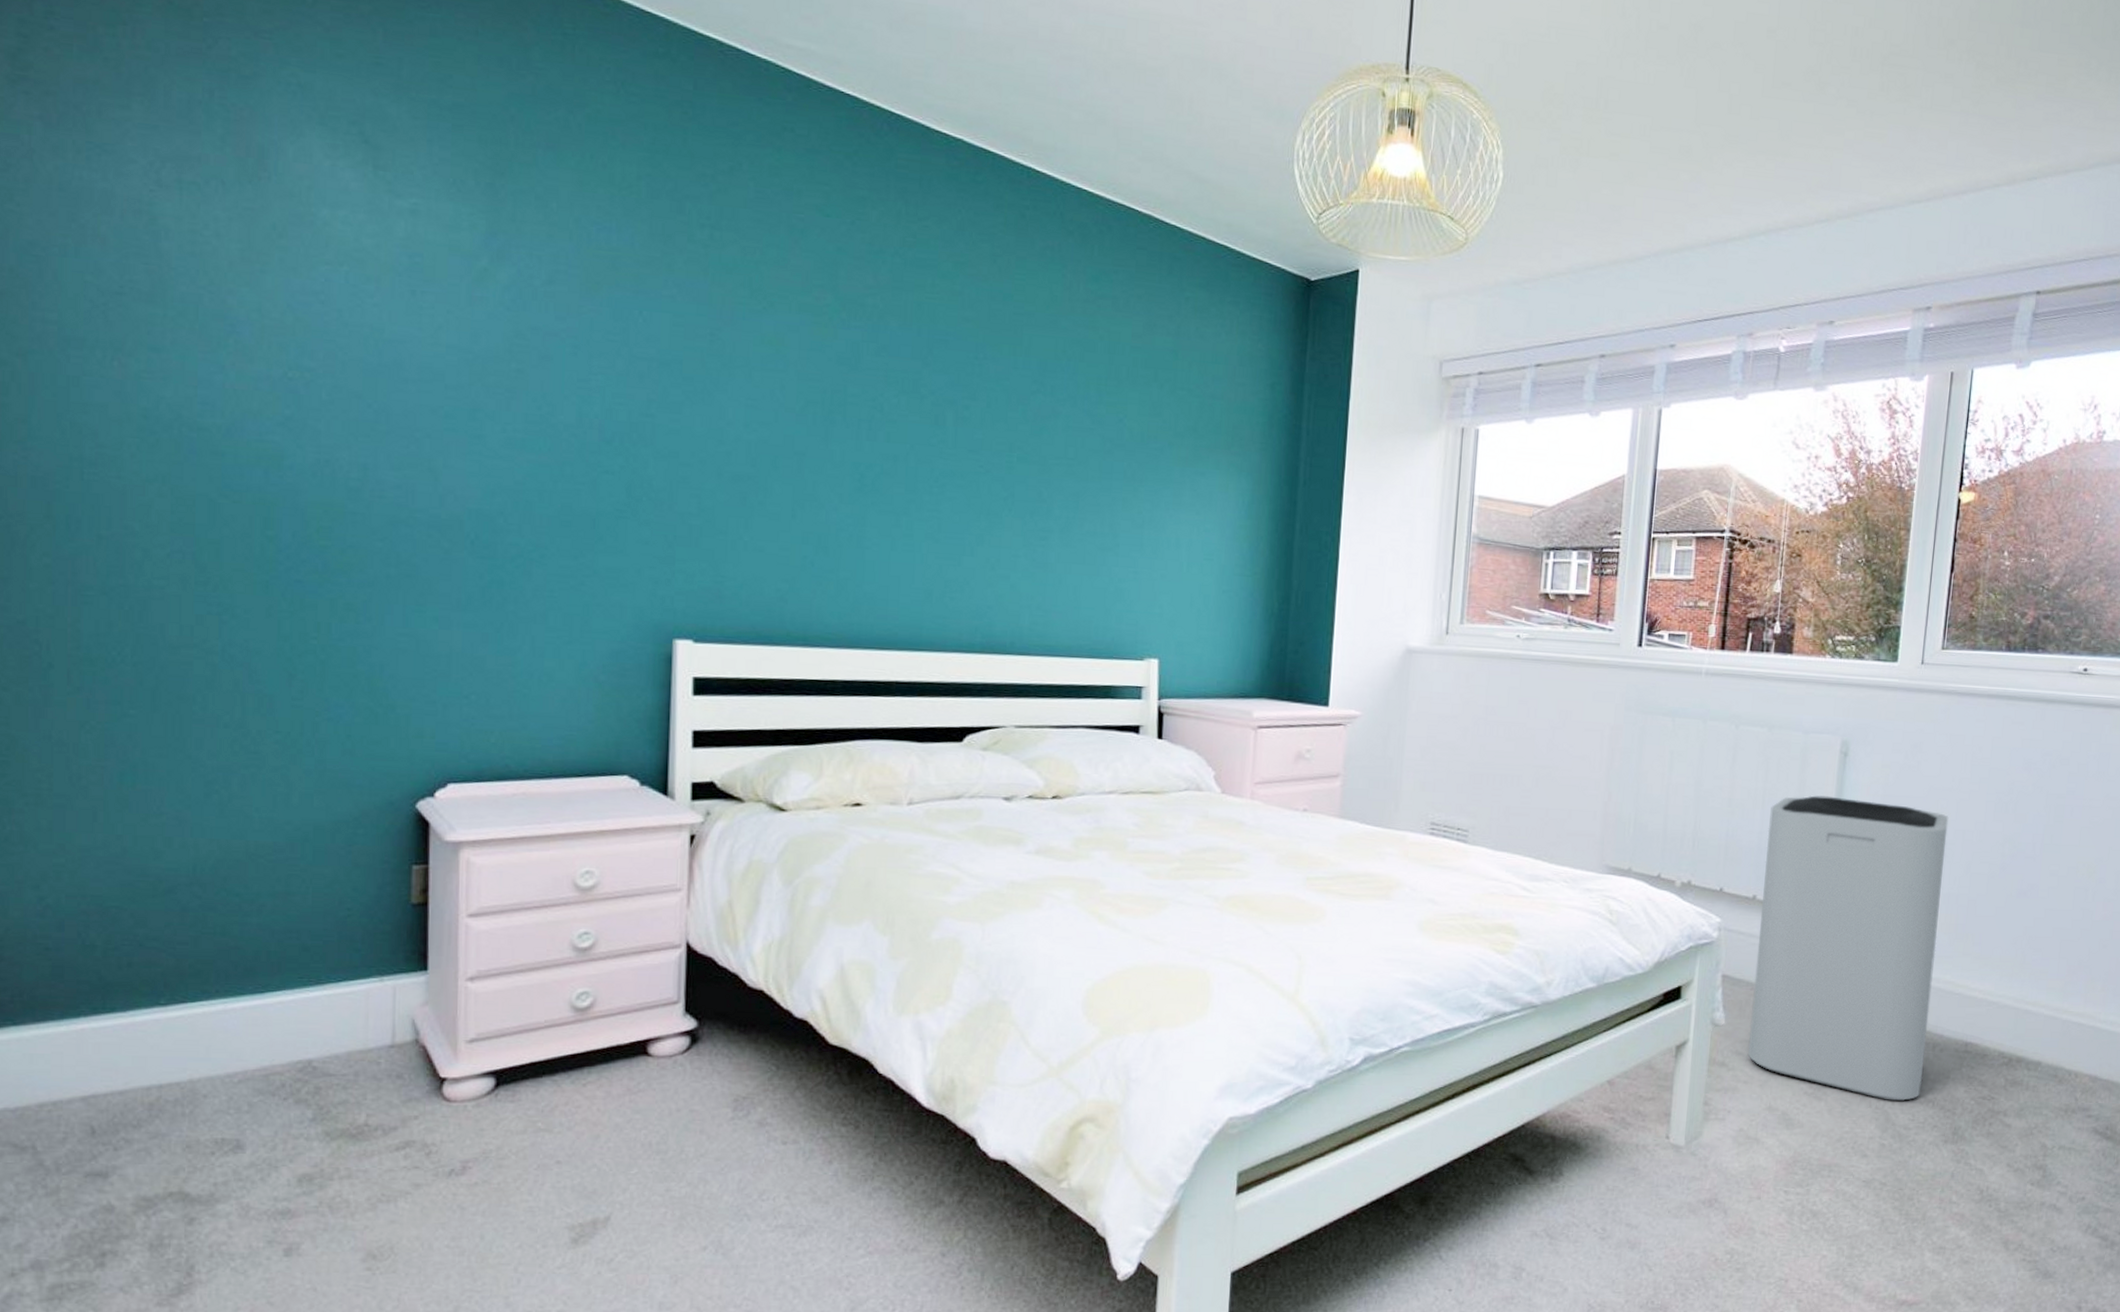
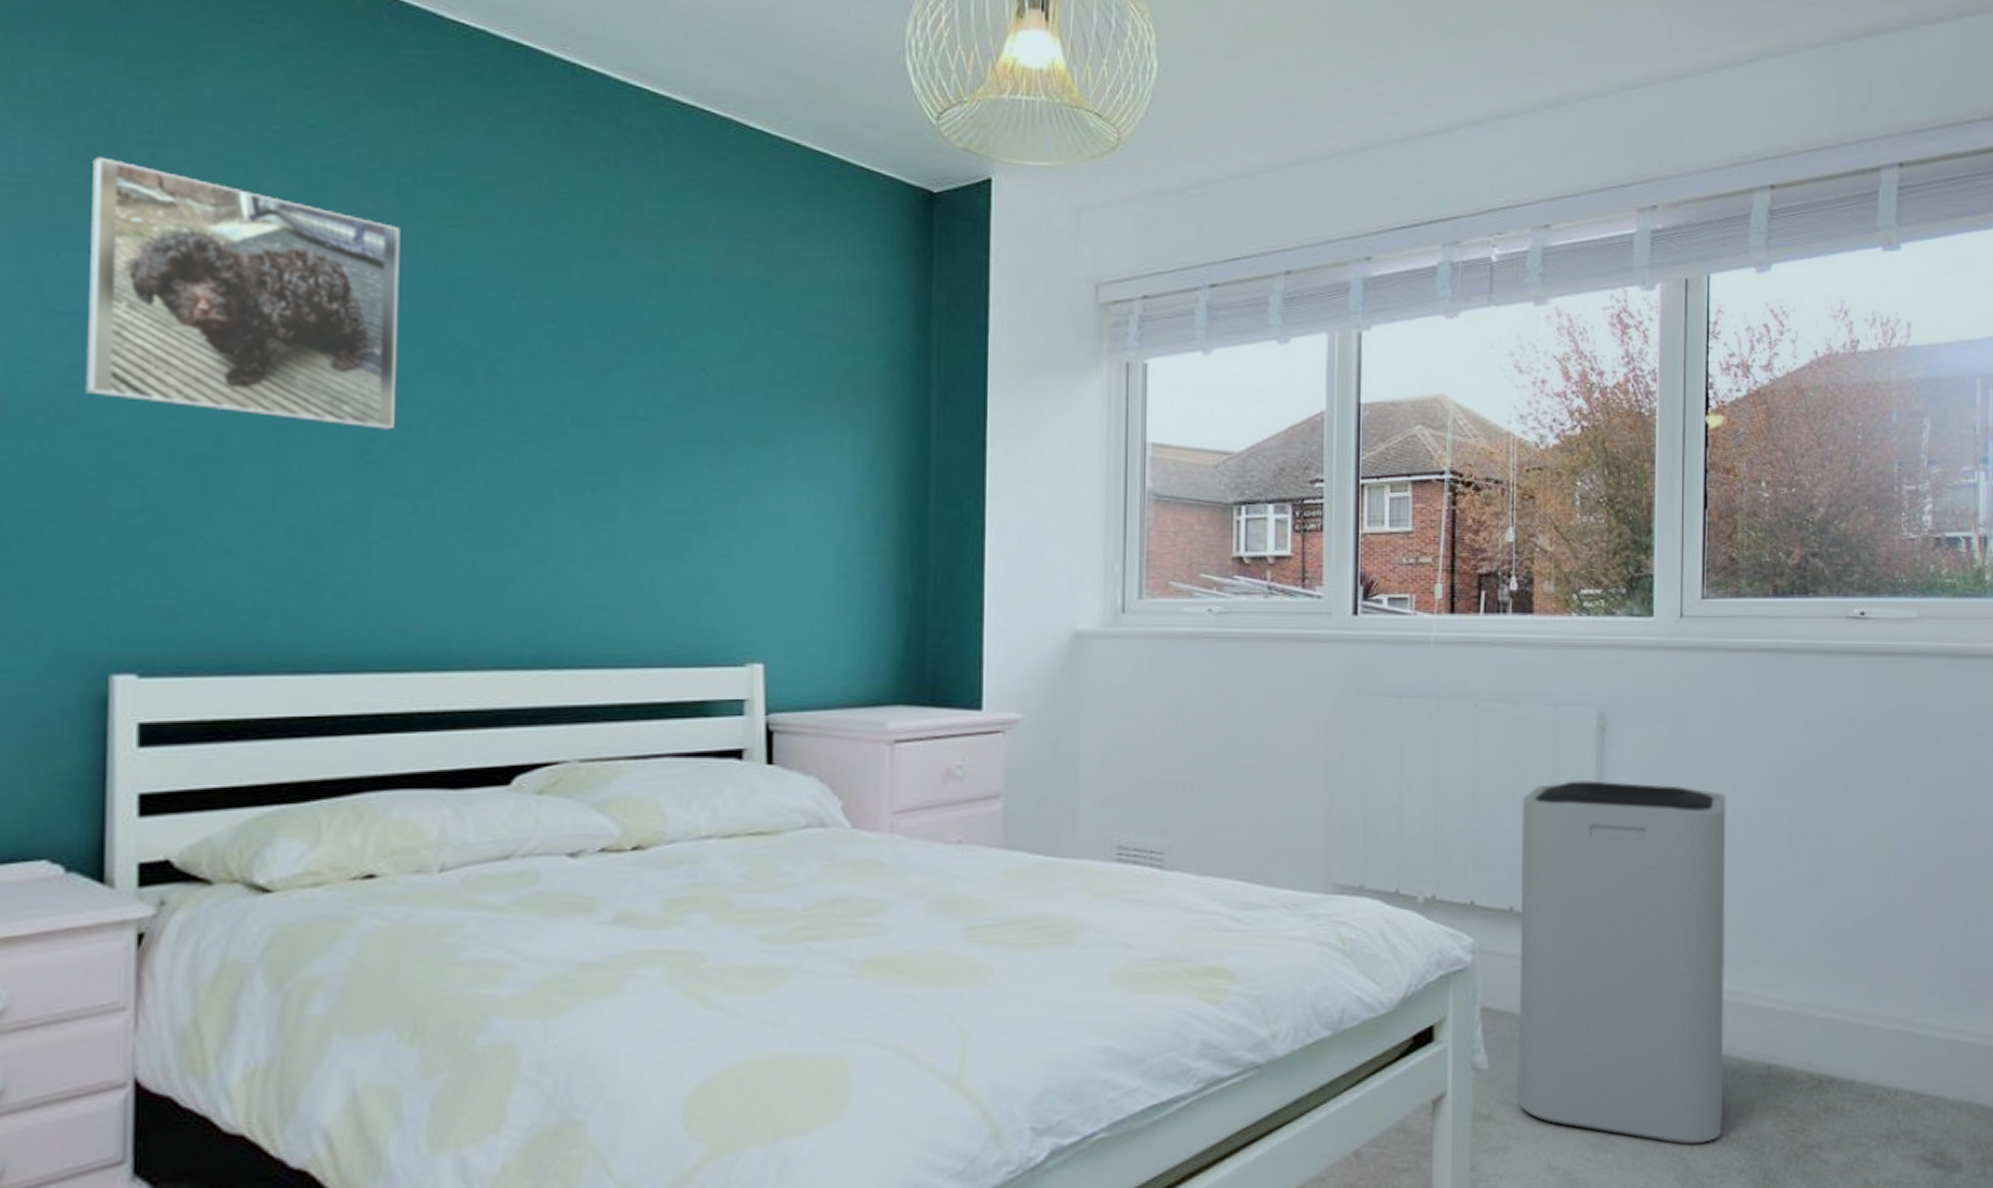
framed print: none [659,236,893,460] -> present [85,156,400,430]

